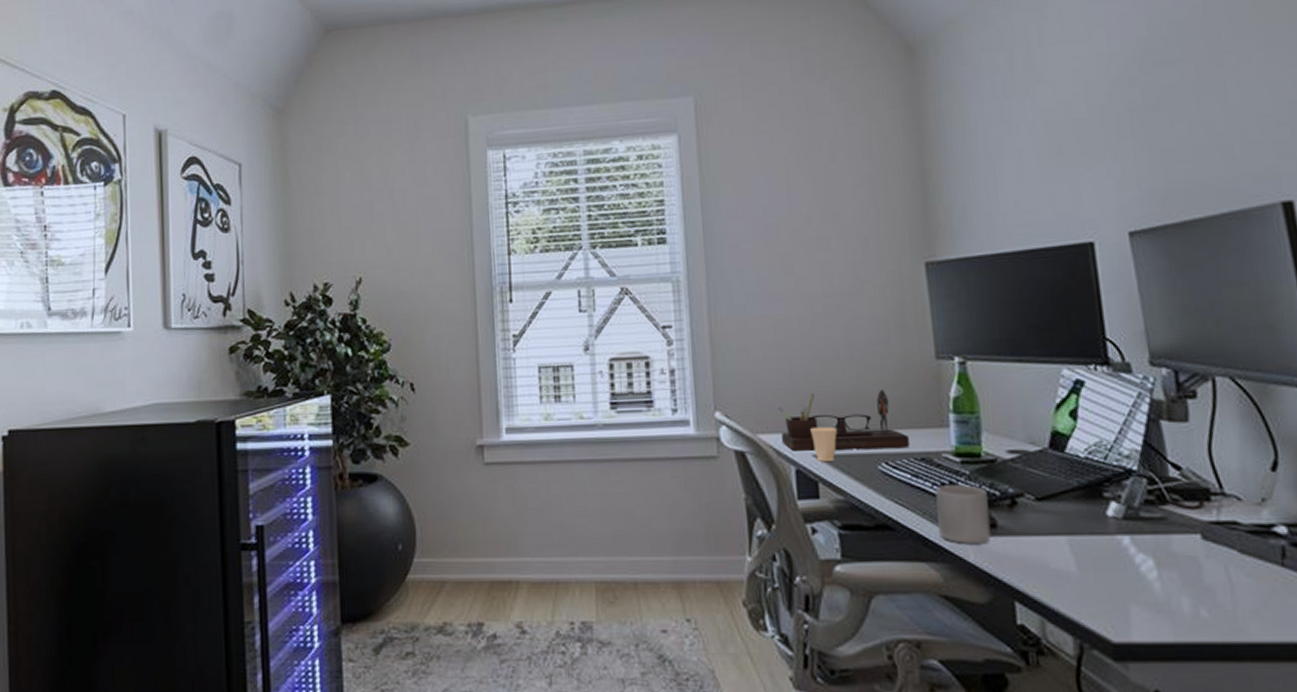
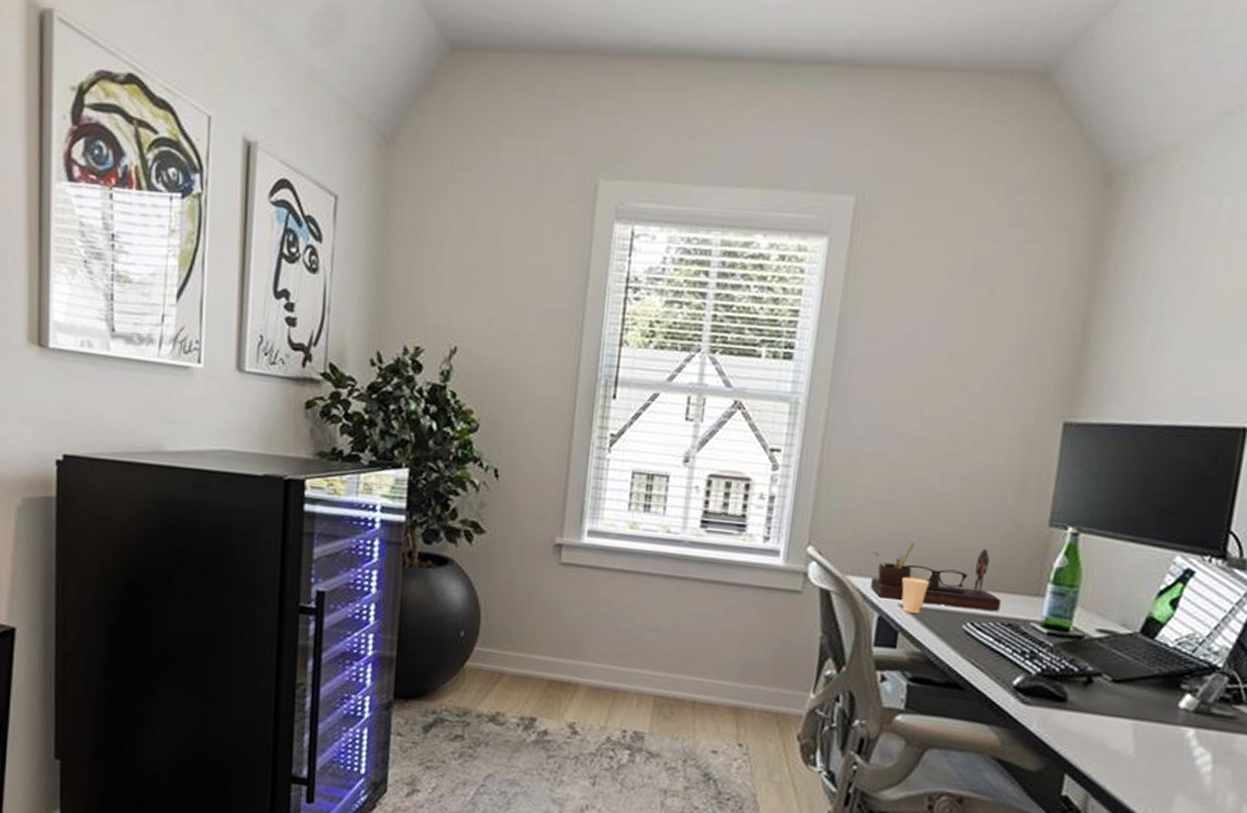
mug: present [935,485,991,545] -> none [1007,653,1066,716]

